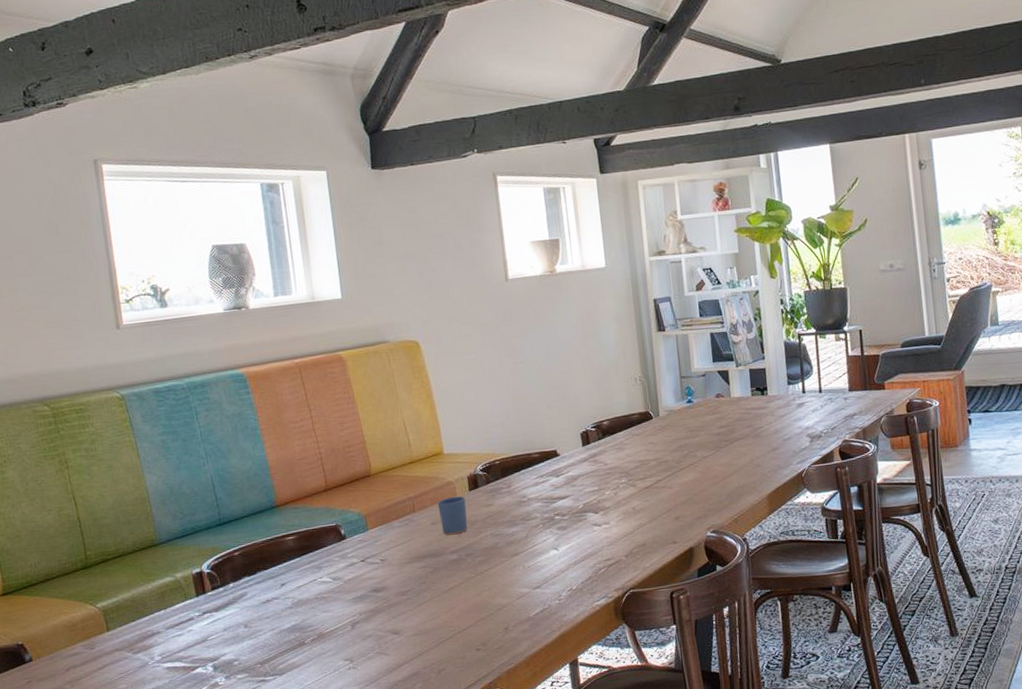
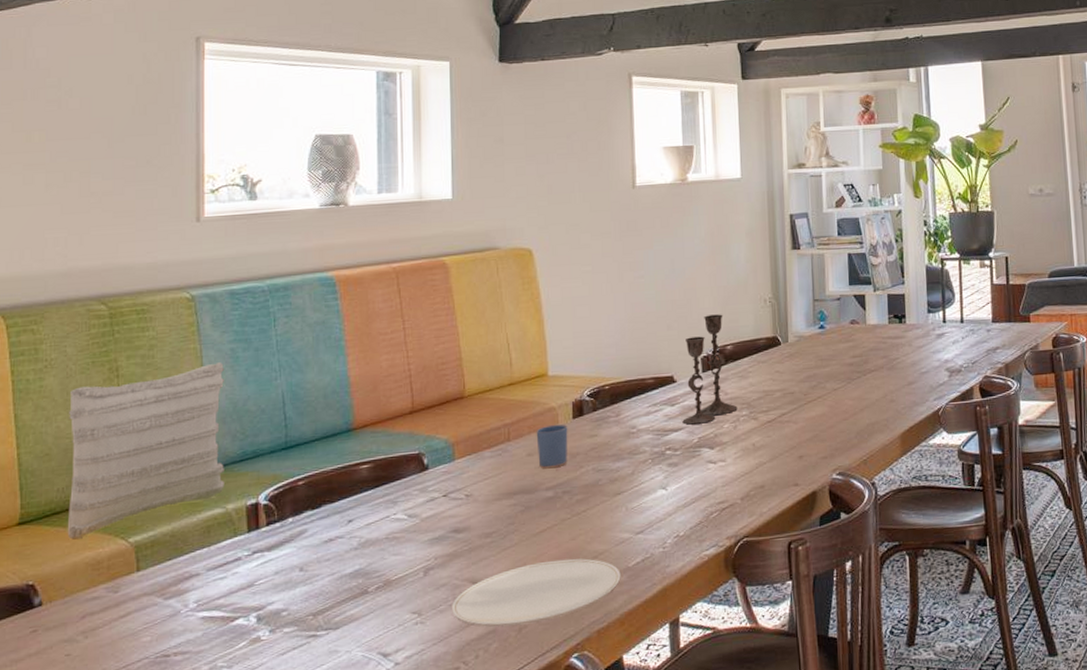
pillow: none [28,452,172,607] -> present [67,362,225,540]
plate: none [377,611,524,670] -> present [451,558,621,627]
candlestick: none [565,393,617,493] -> present [682,314,738,425]

